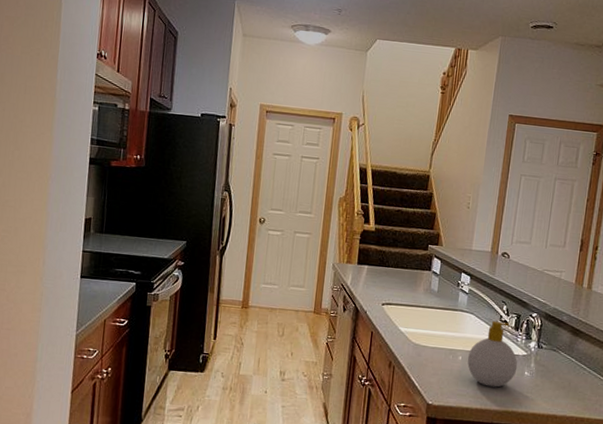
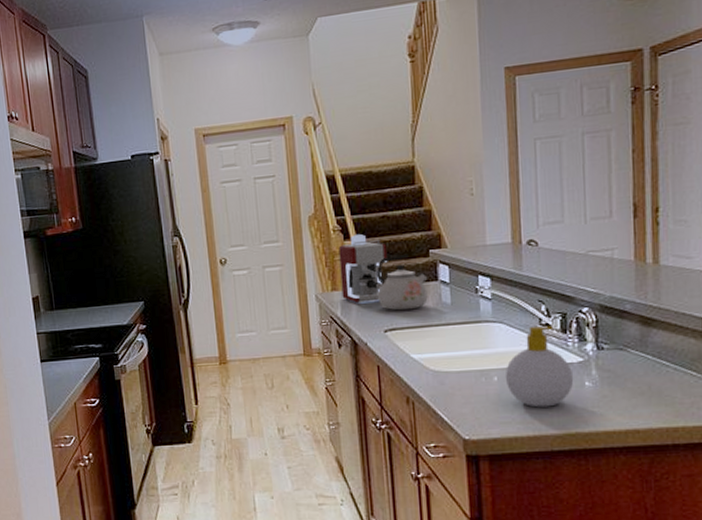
coffee maker: none [354,221,397,279] -> present [338,234,388,304]
kettle: none [382,244,424,291] -> present [377,255,428,311]

